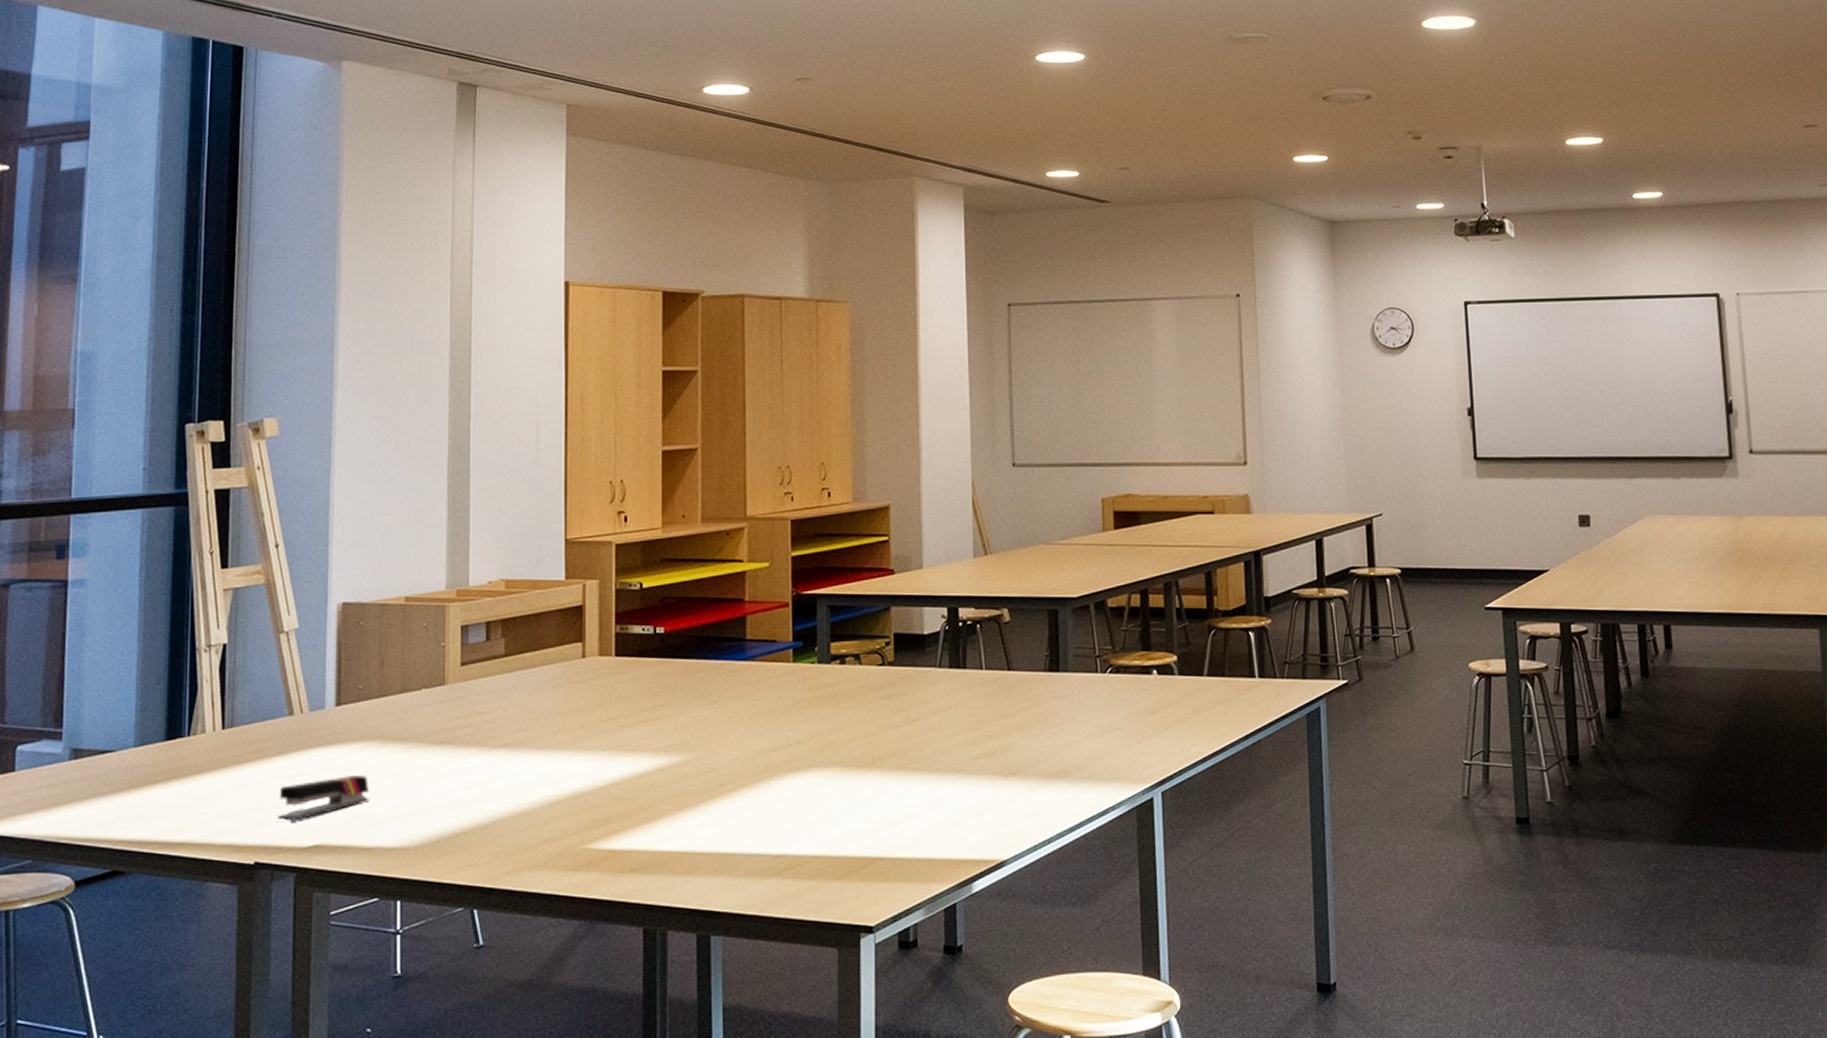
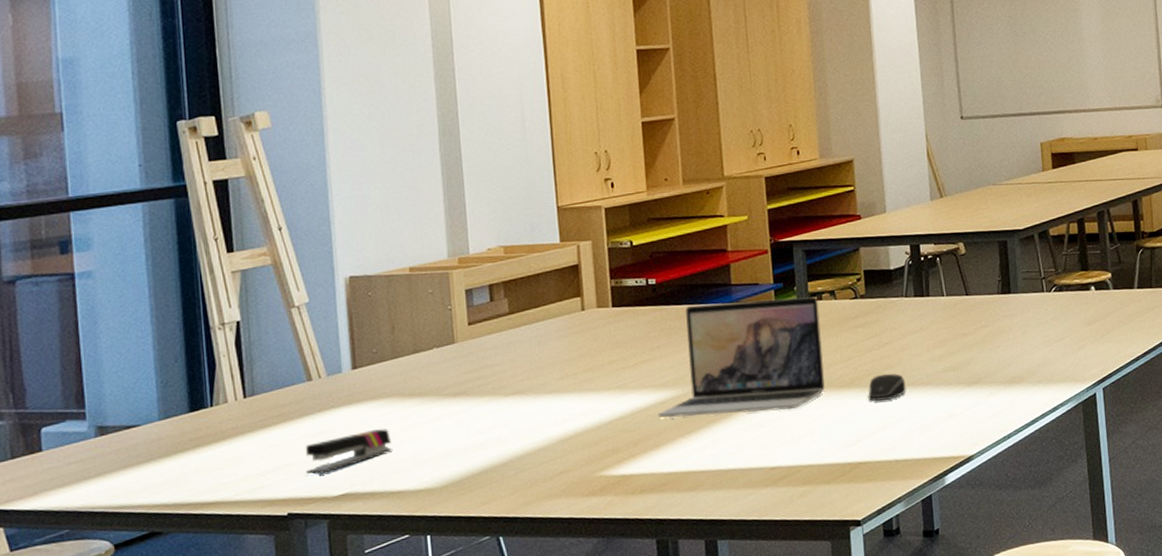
laptop: none [655,659,843,790] -> present [658,297,825,418]
computer mouse: none [890,755,934,787] -> present [868,373,906,401]

